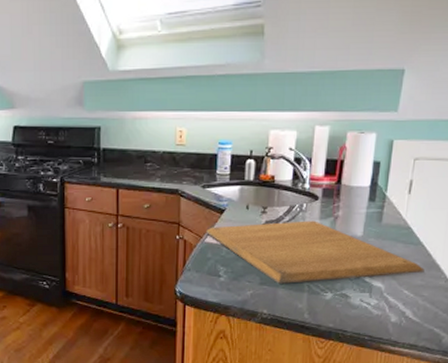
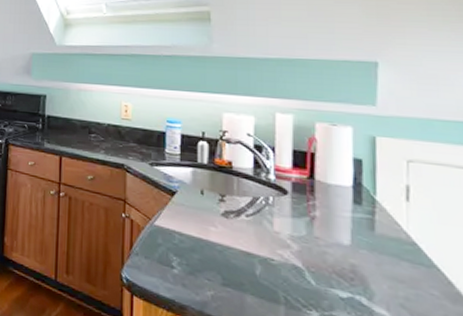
chopping board: present [206,220,425,284] -> none [156,209,447,306]

